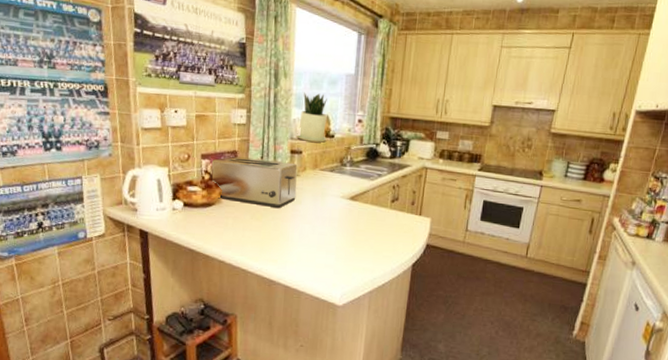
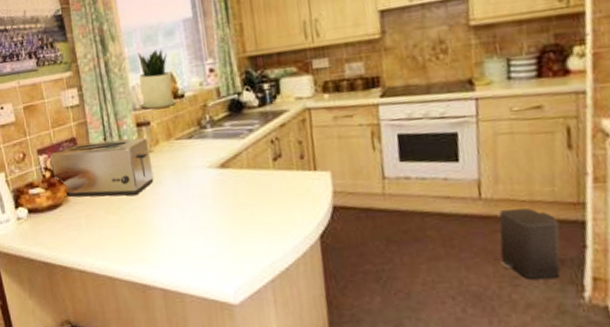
pedal bin: none [528,268,571,319] -> present [499,208,561,279]

